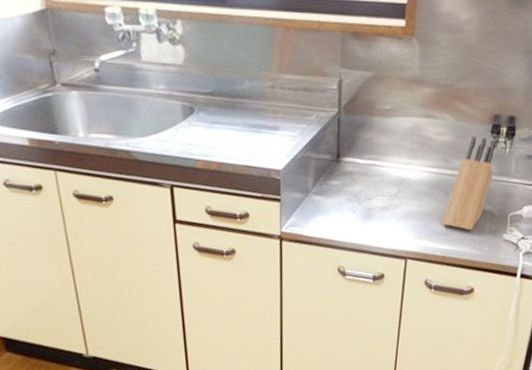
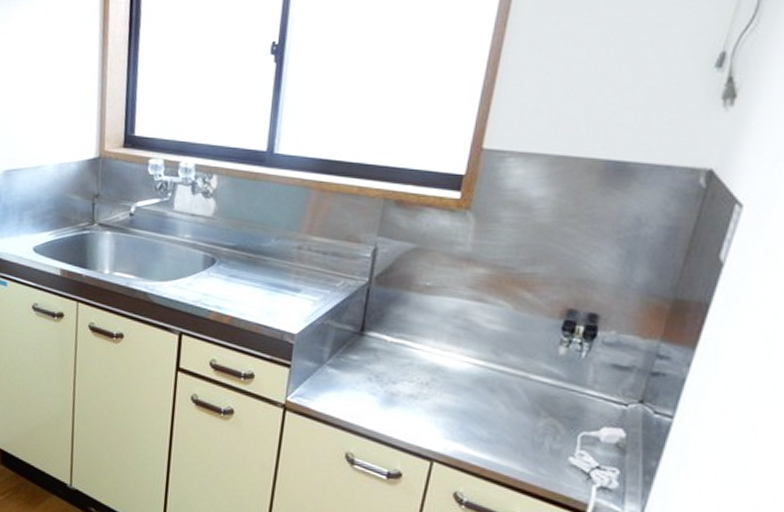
knife block: present [442,136,497,231] -> none [484,330,570,444]

